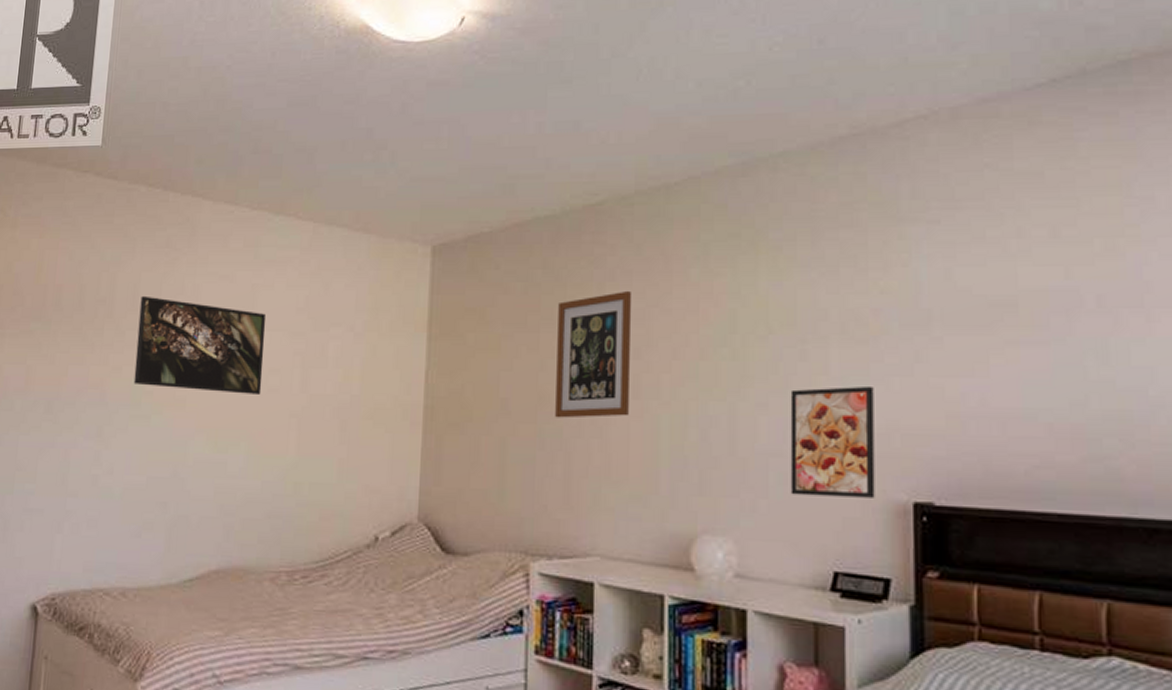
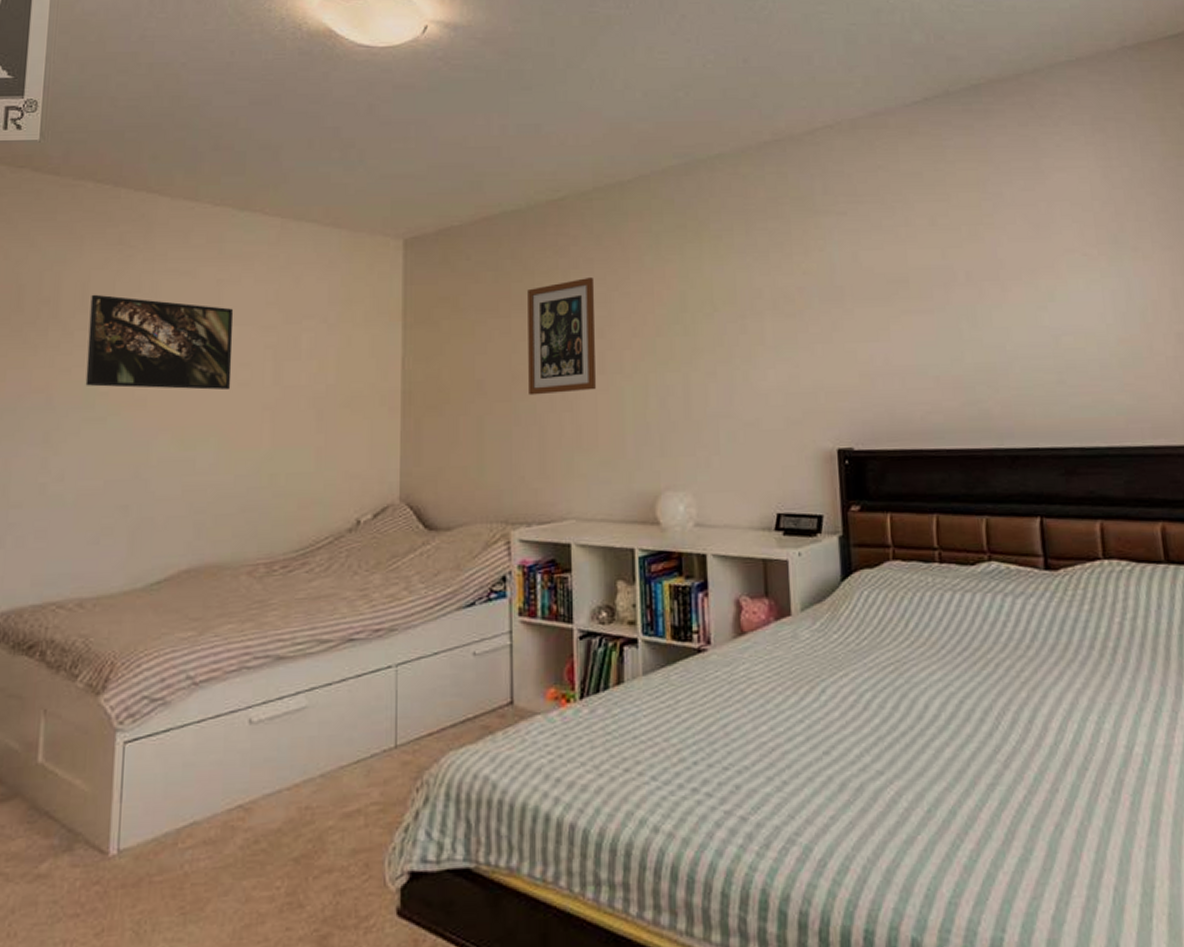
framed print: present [790,385,875,498] -> none [734,352,807,450]

